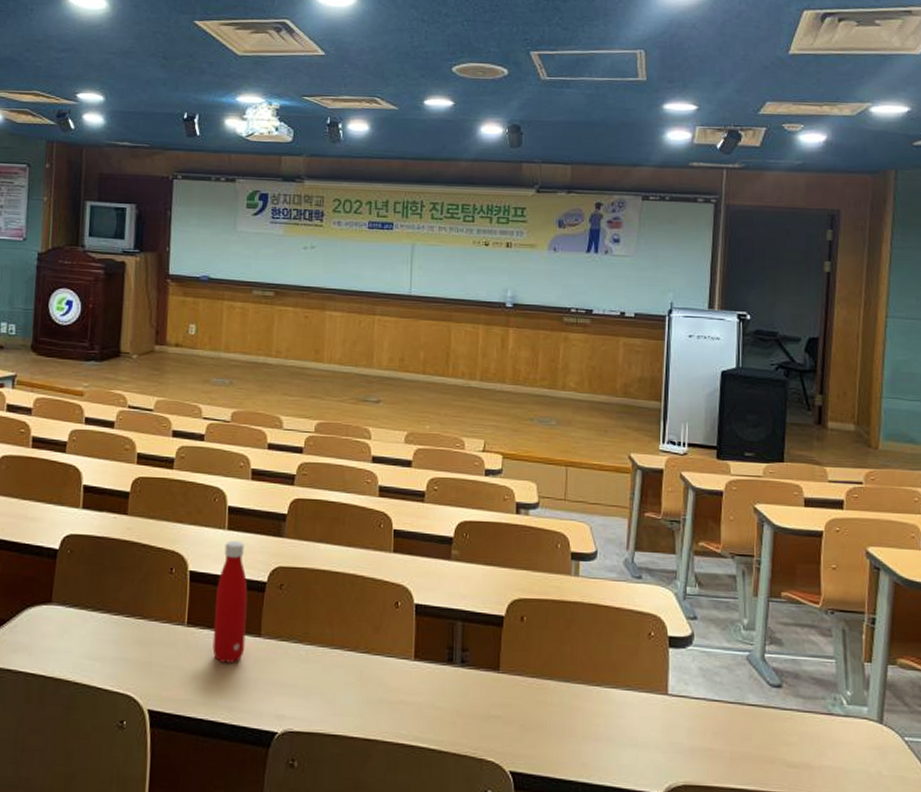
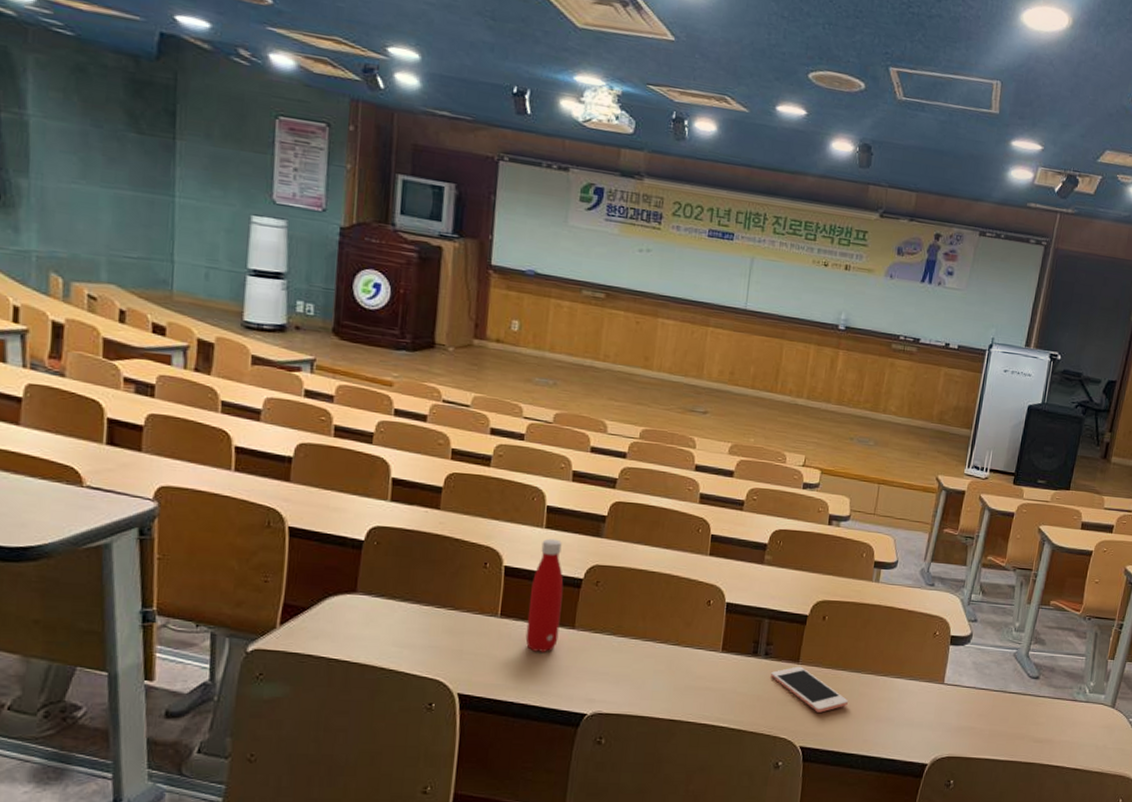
cell phone: none [470,675,560,730] -> present [771,666,849,713]

